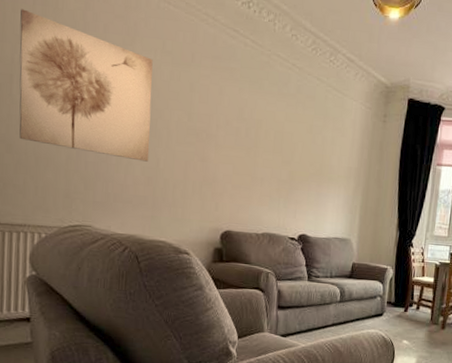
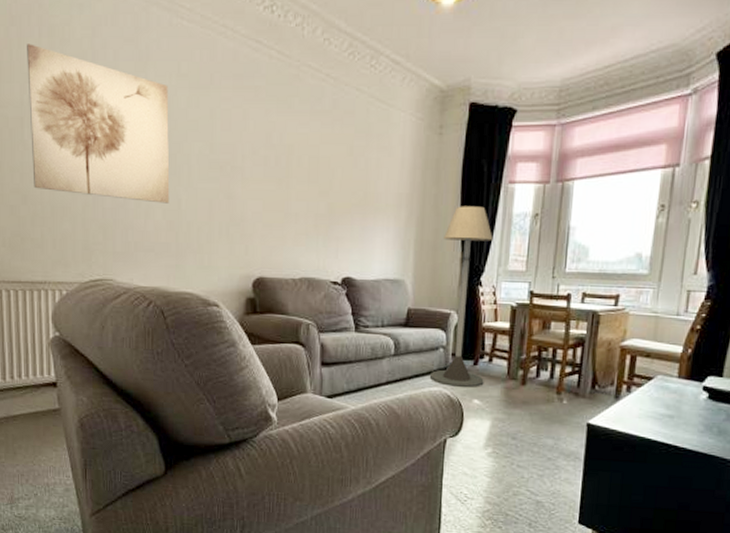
floor lamp: none [368,181,423,331] -> present [429,206,493,388]

